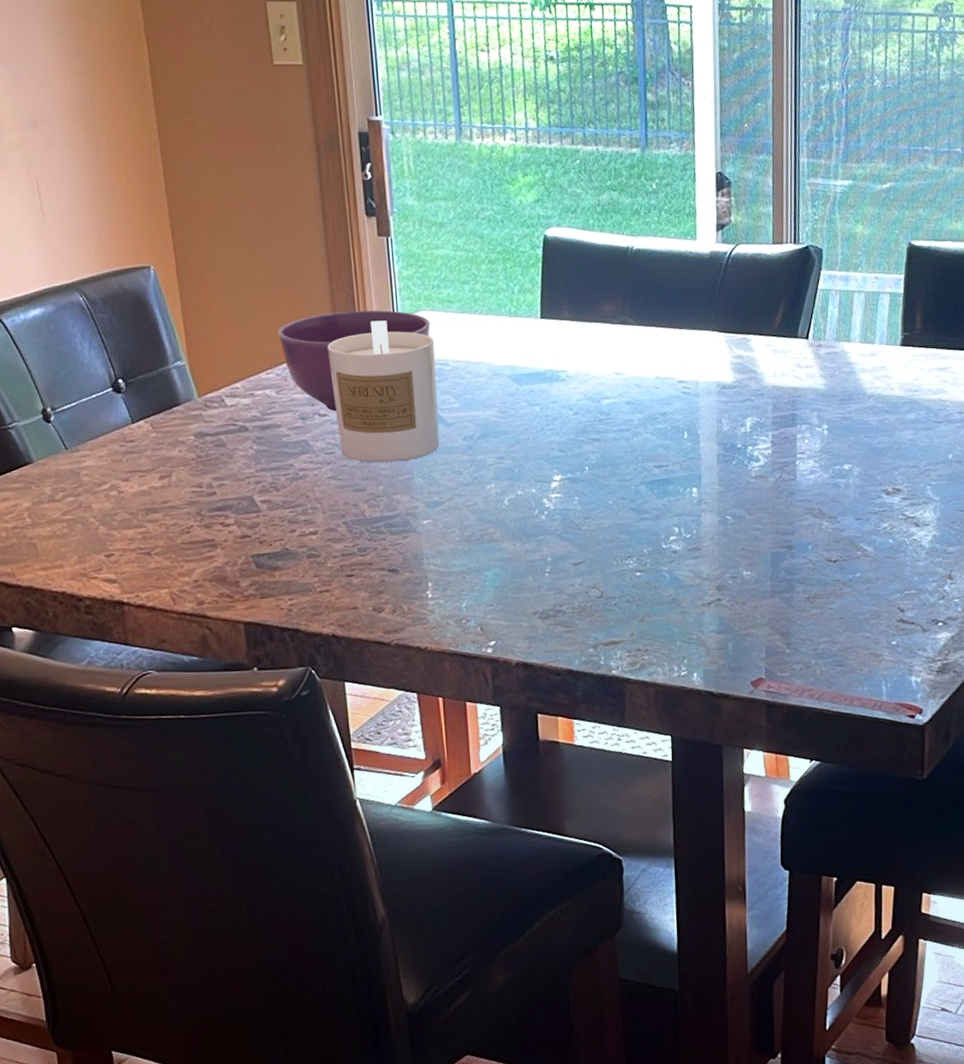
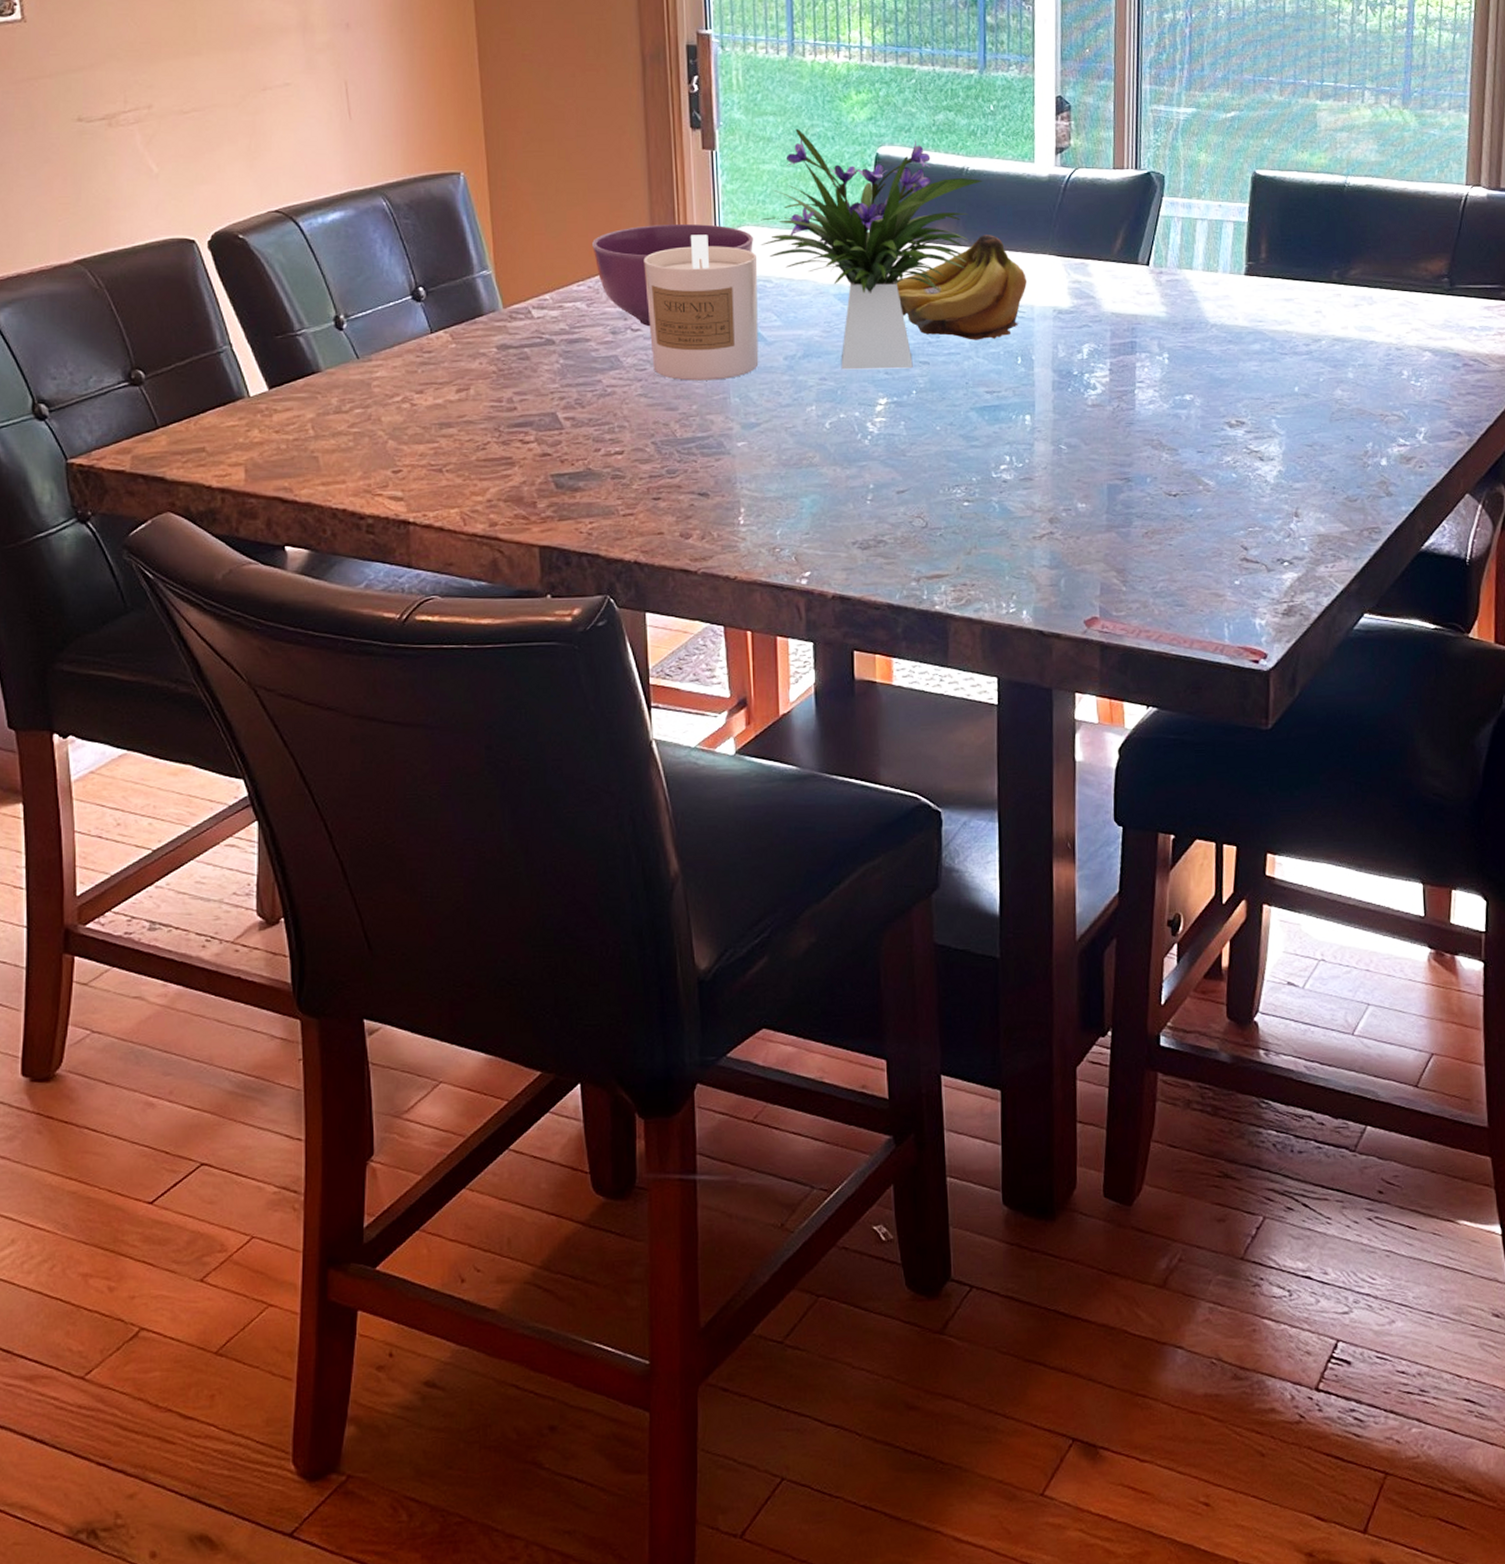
flower arrangement: none [436,212,647,449] -> present [760,128,983,370]
fruit: none [567,313,691,417] -> present [896,235,1027,340]

